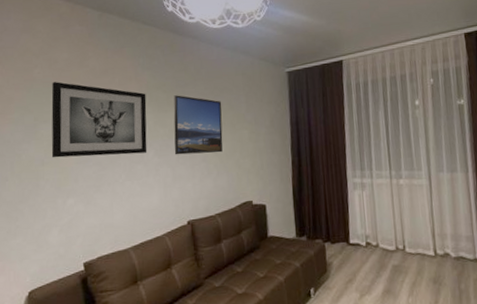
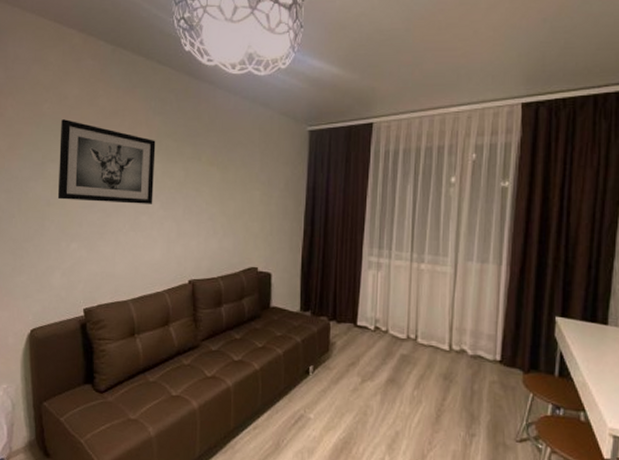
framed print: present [173,95,223,155] -> none [180,145,235,213]

